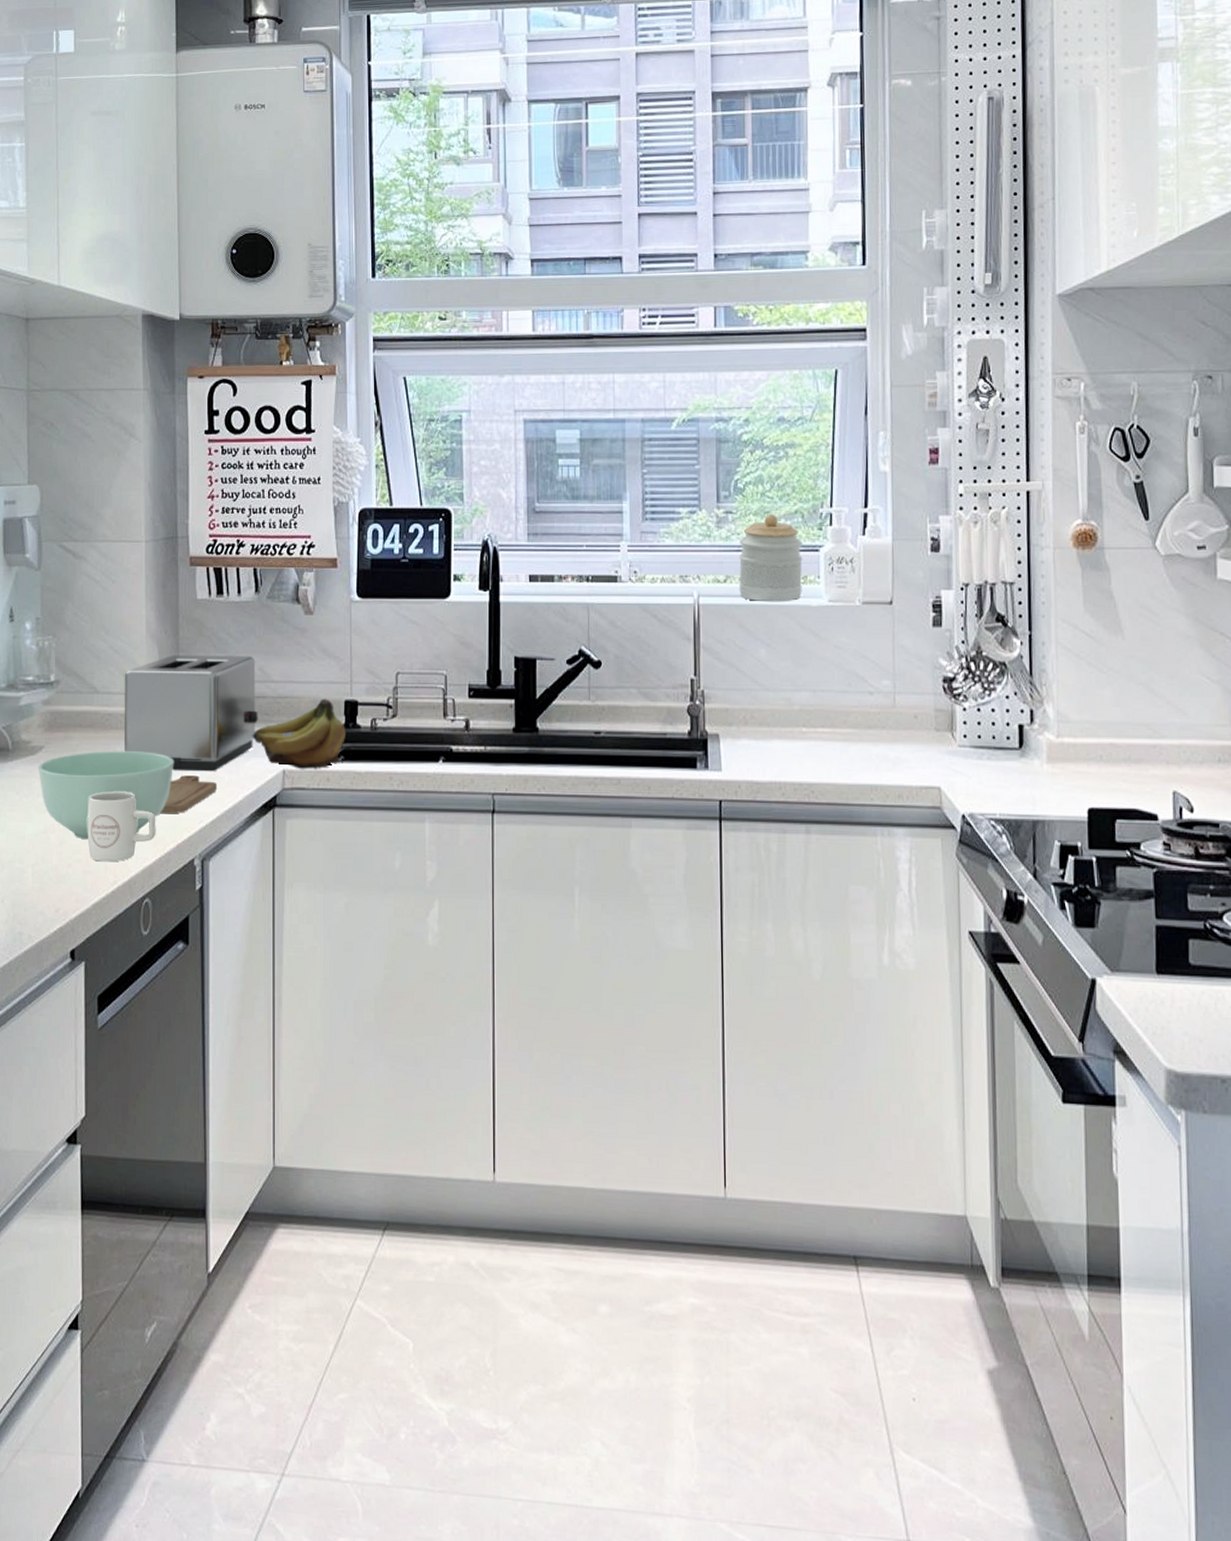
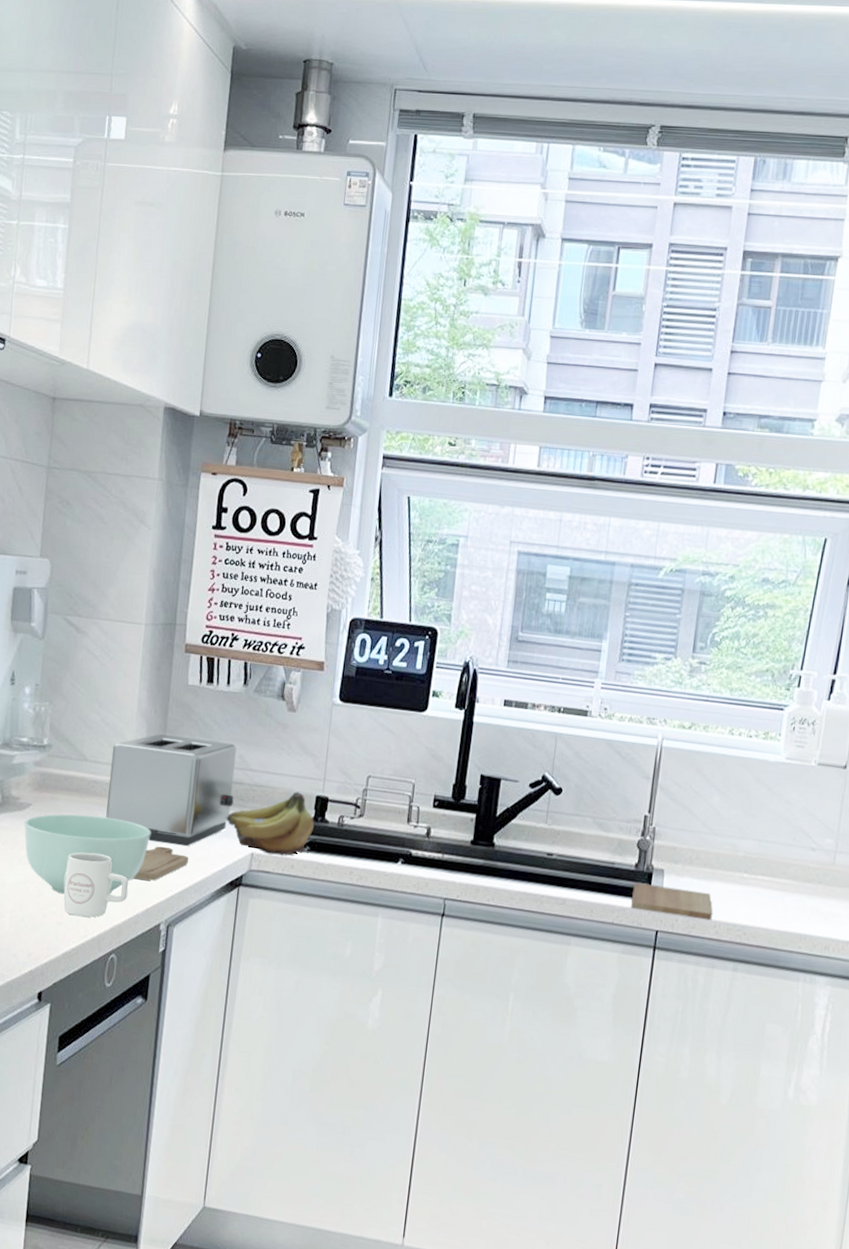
cutting board: none [689,751,777,783] -> present [631,882,713,921]
jar: present [738,513,803,602] -> none [702,669,769,755]

